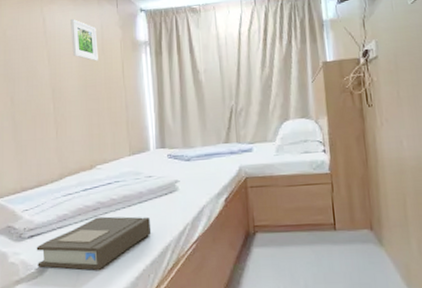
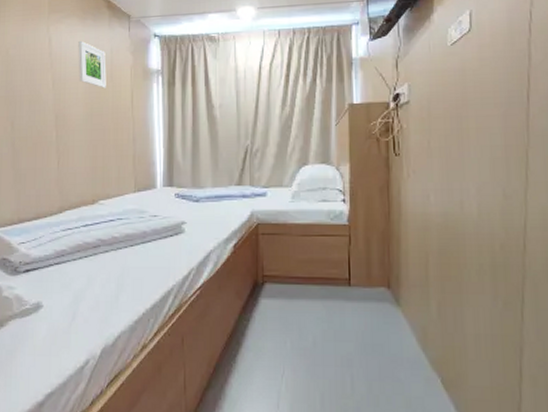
book: present [36,216,152,270] -> none [31,255,154,311]

